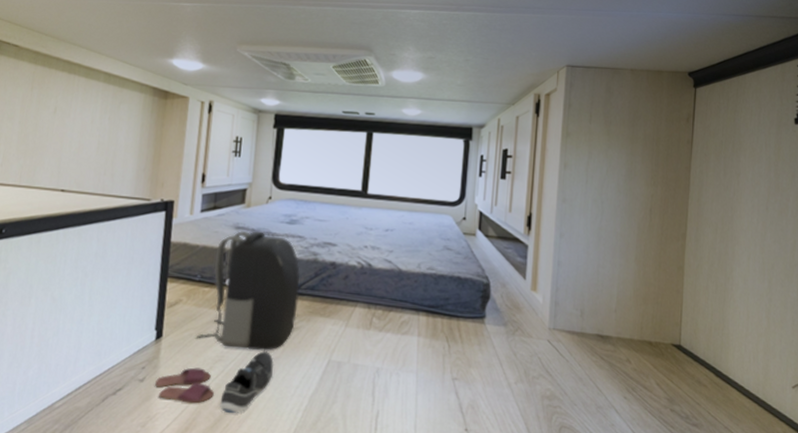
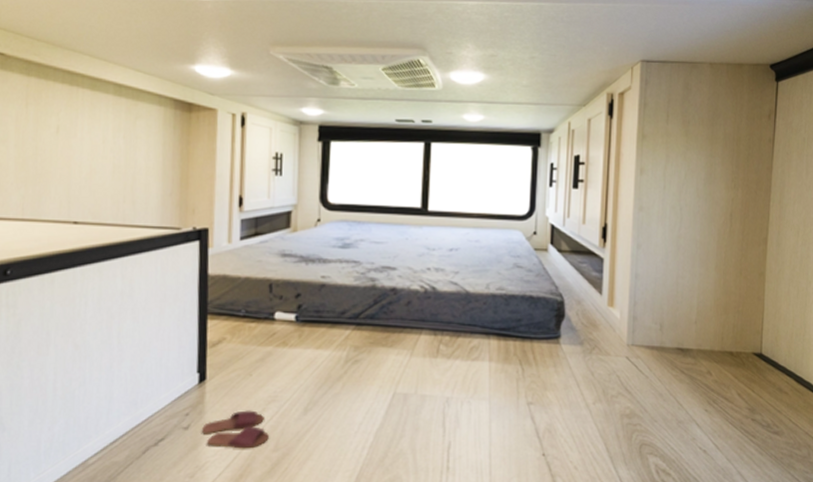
backpack: present [197,231,300,350] -> none [245,258,358,387]
shoe: present [220,350,274,414] -> none [276,387,333,457]

